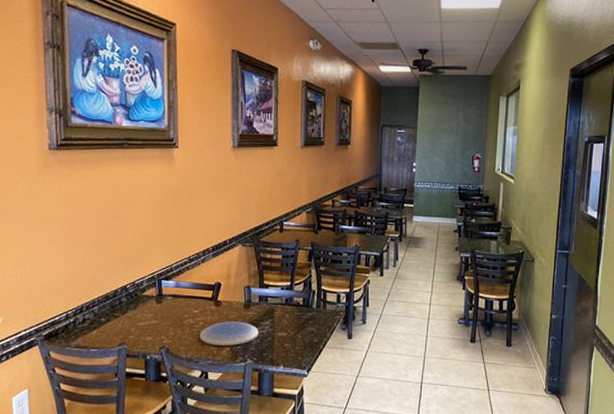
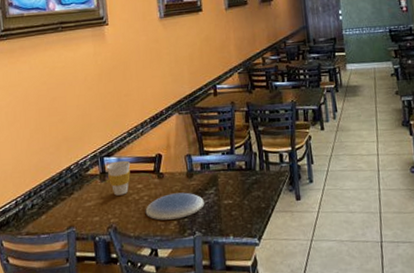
cup: none [164,285,189,318] -> present [106,160,131,196]

